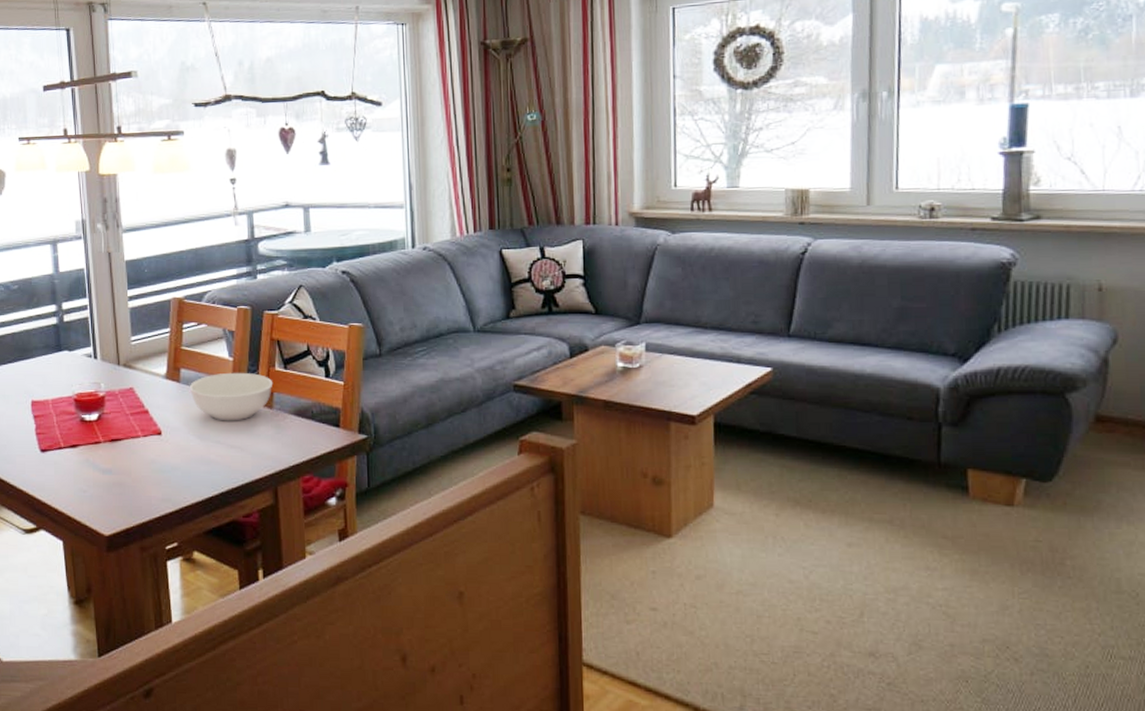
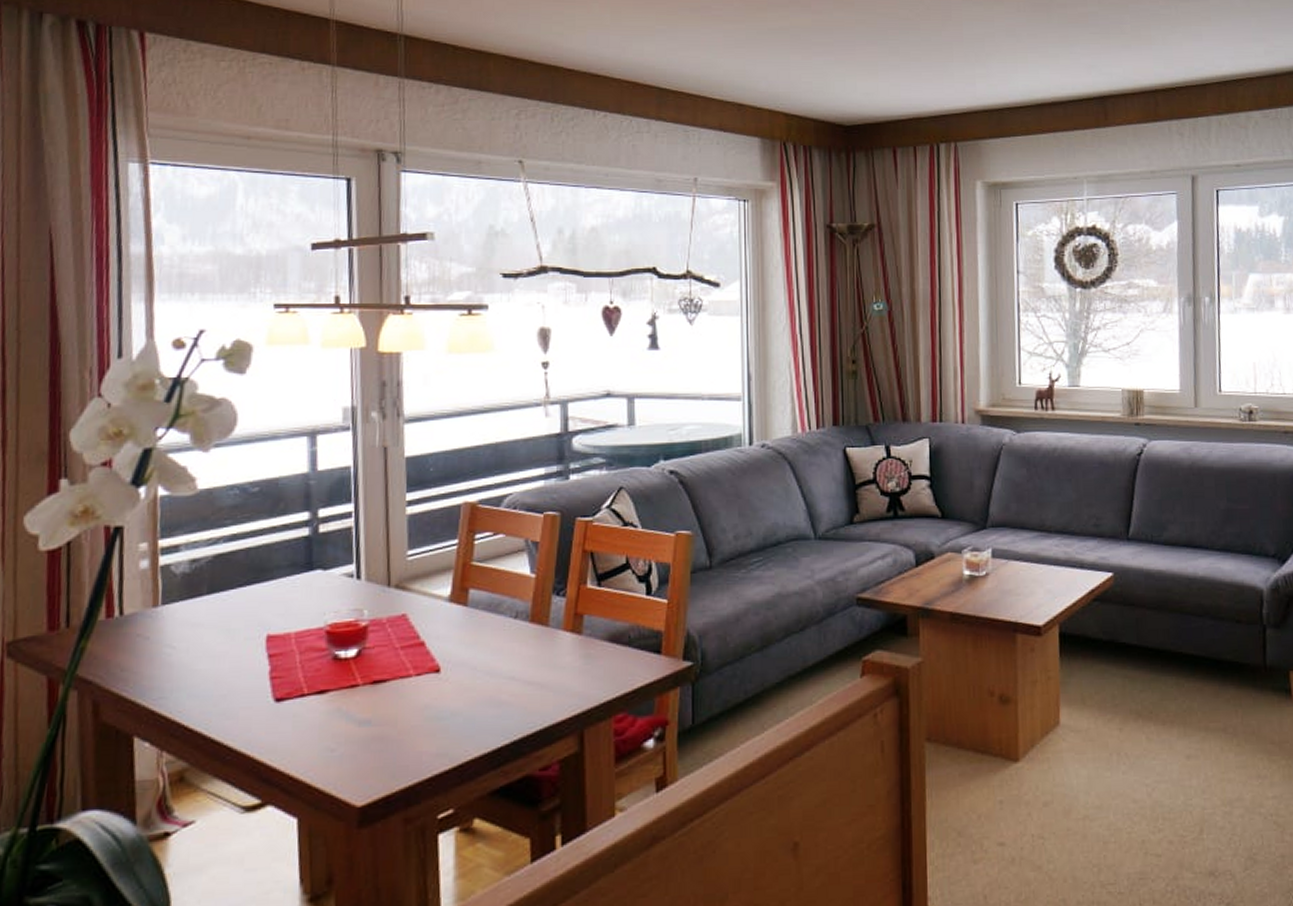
bowl: present [189,372,273,421] -> none [478,591,584,652]

